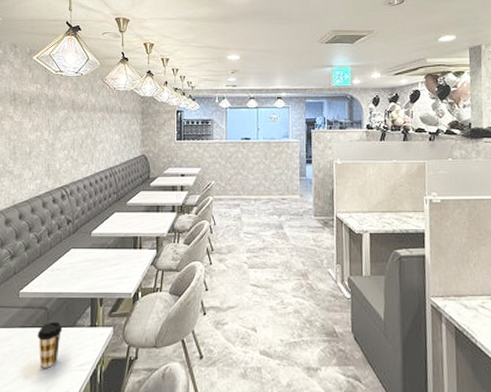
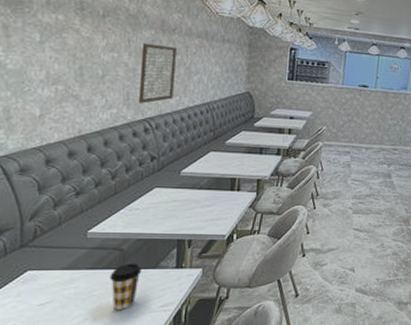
wall art: none [56,121,84,173] -> present [138,42,177,104]

